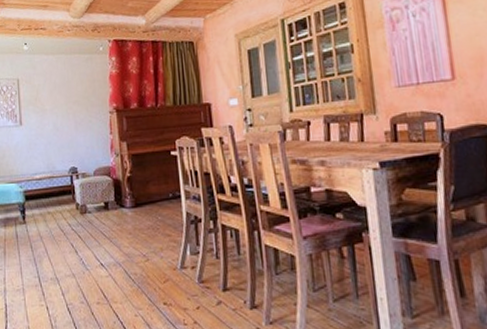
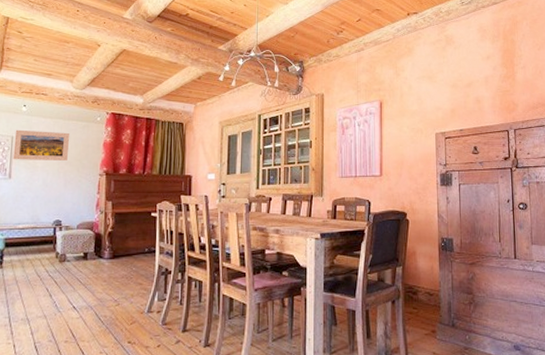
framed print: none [20,68,75,105] -> present [12,129,70,160]

